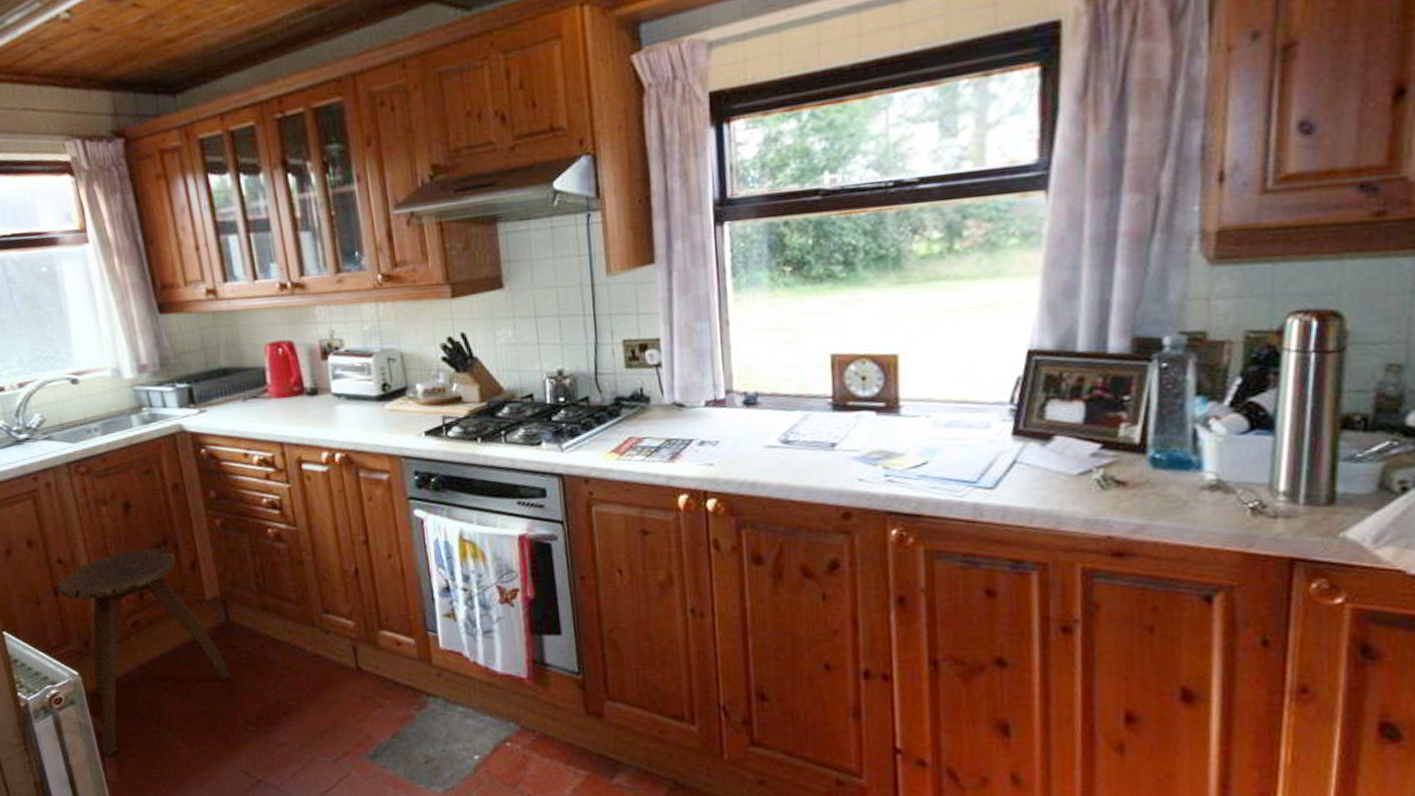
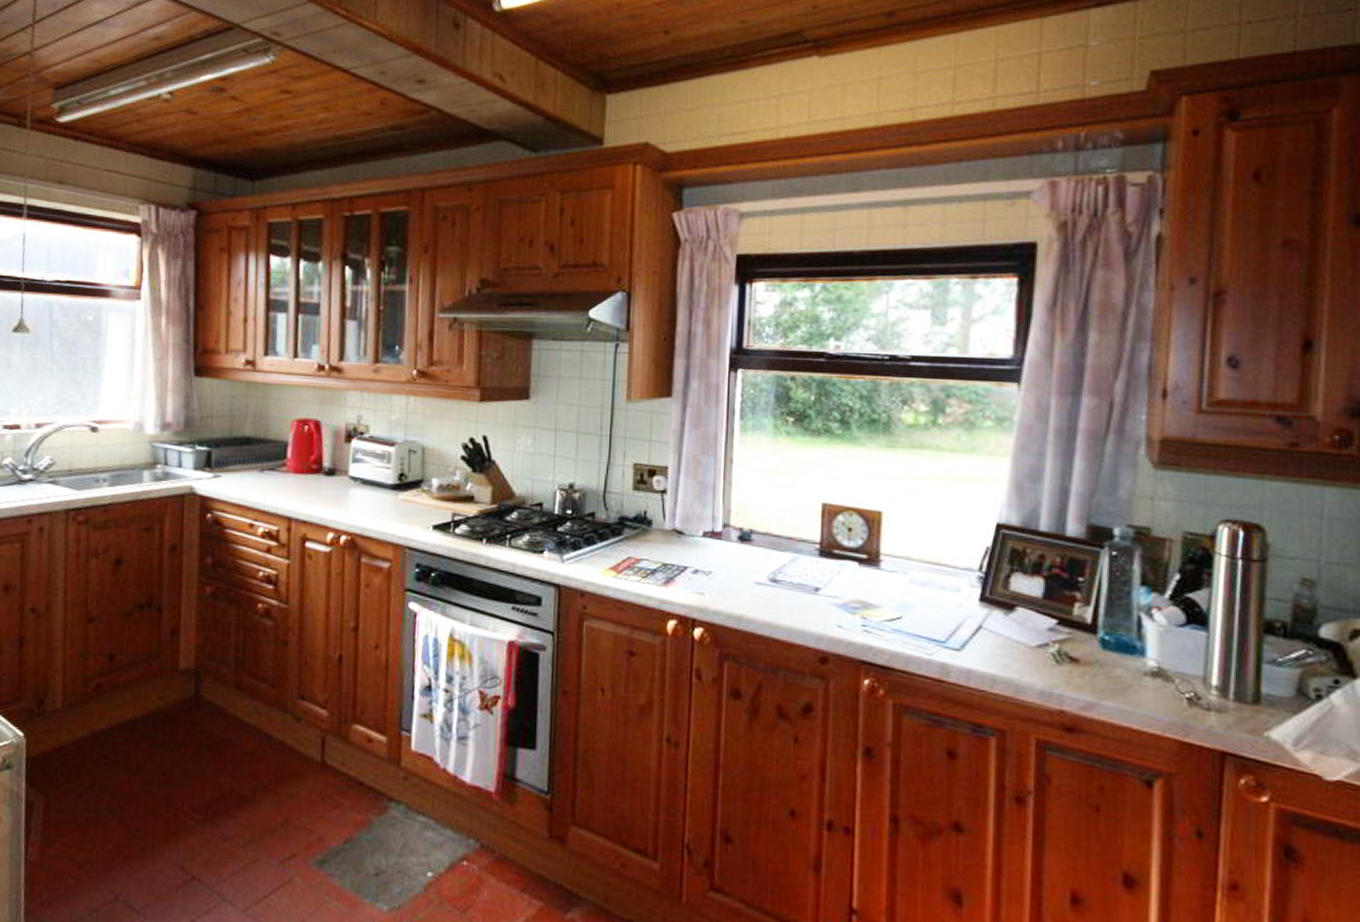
stool: present [57,548,230,756] -> none [24,608,187,832]

